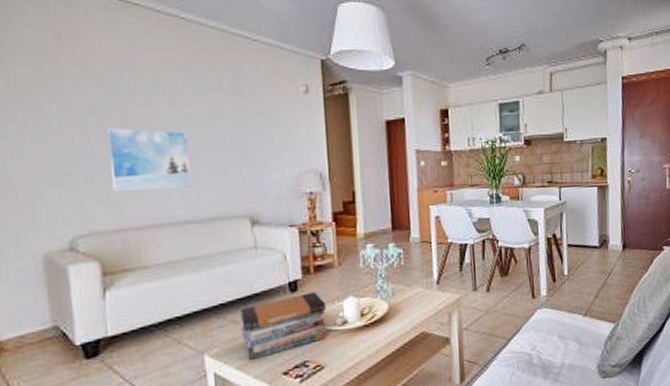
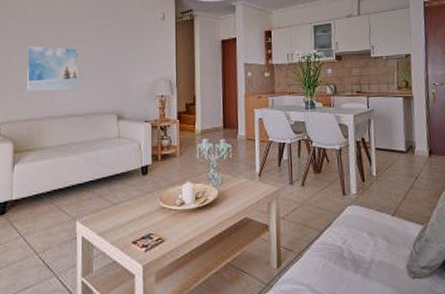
book stack: present [240,292,327,360] -> none [103,176,168,228]

